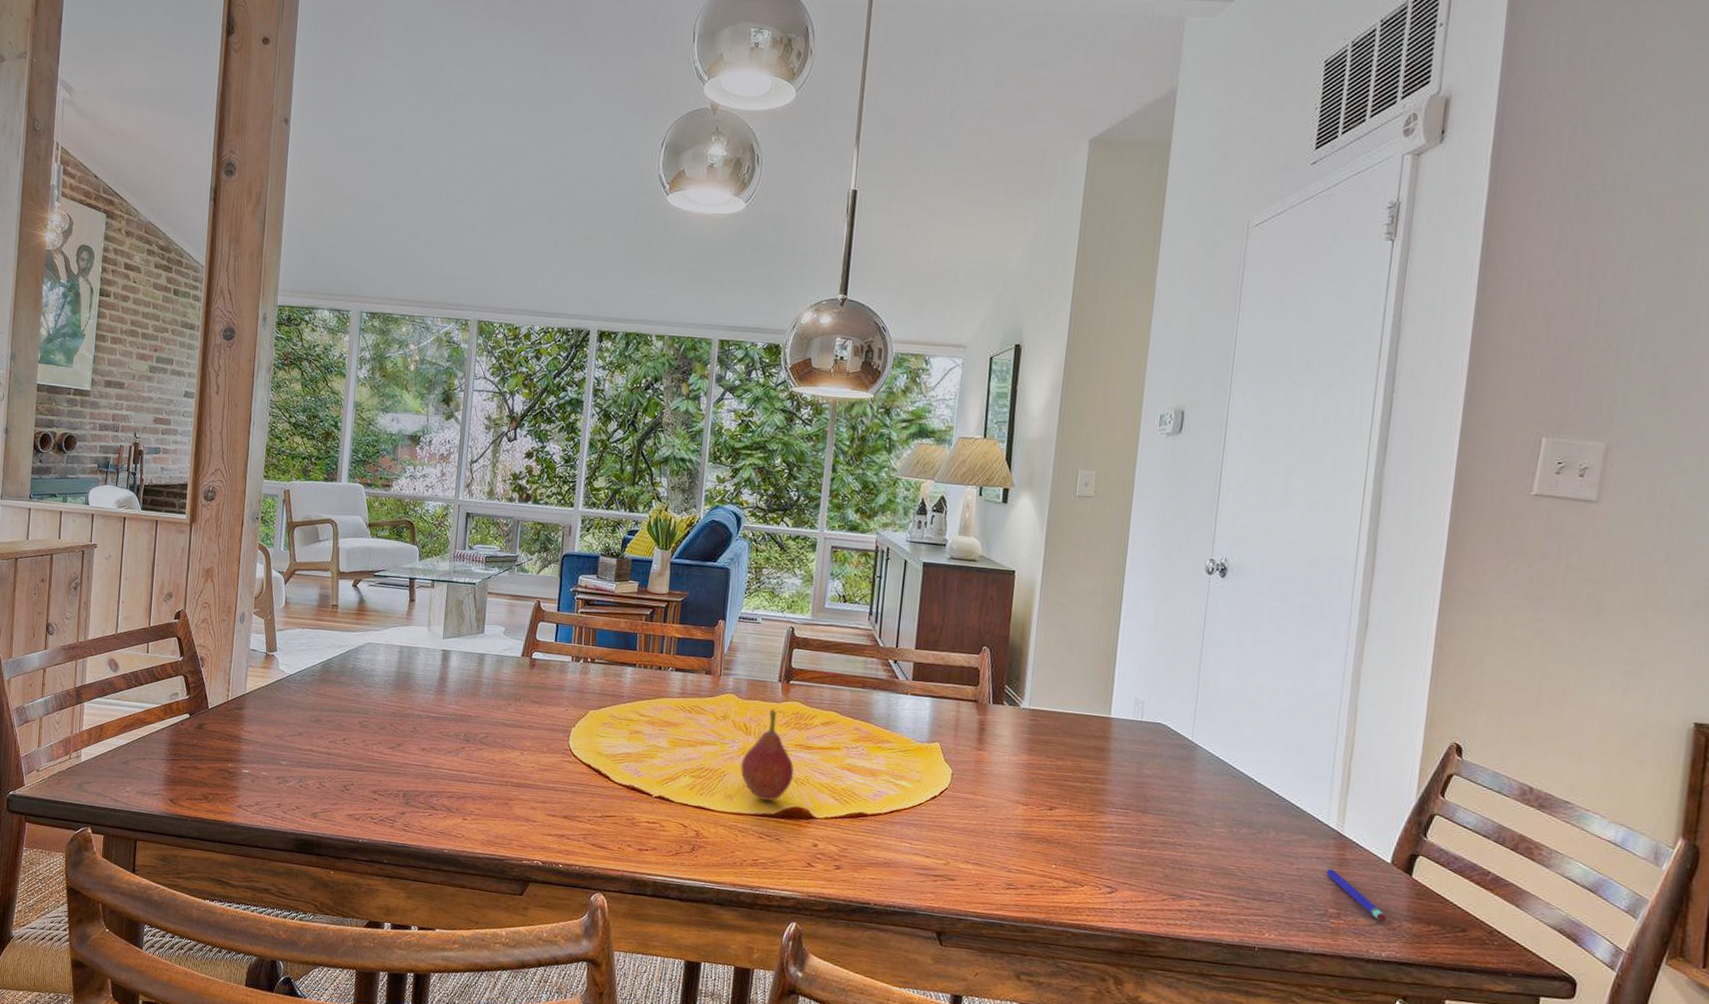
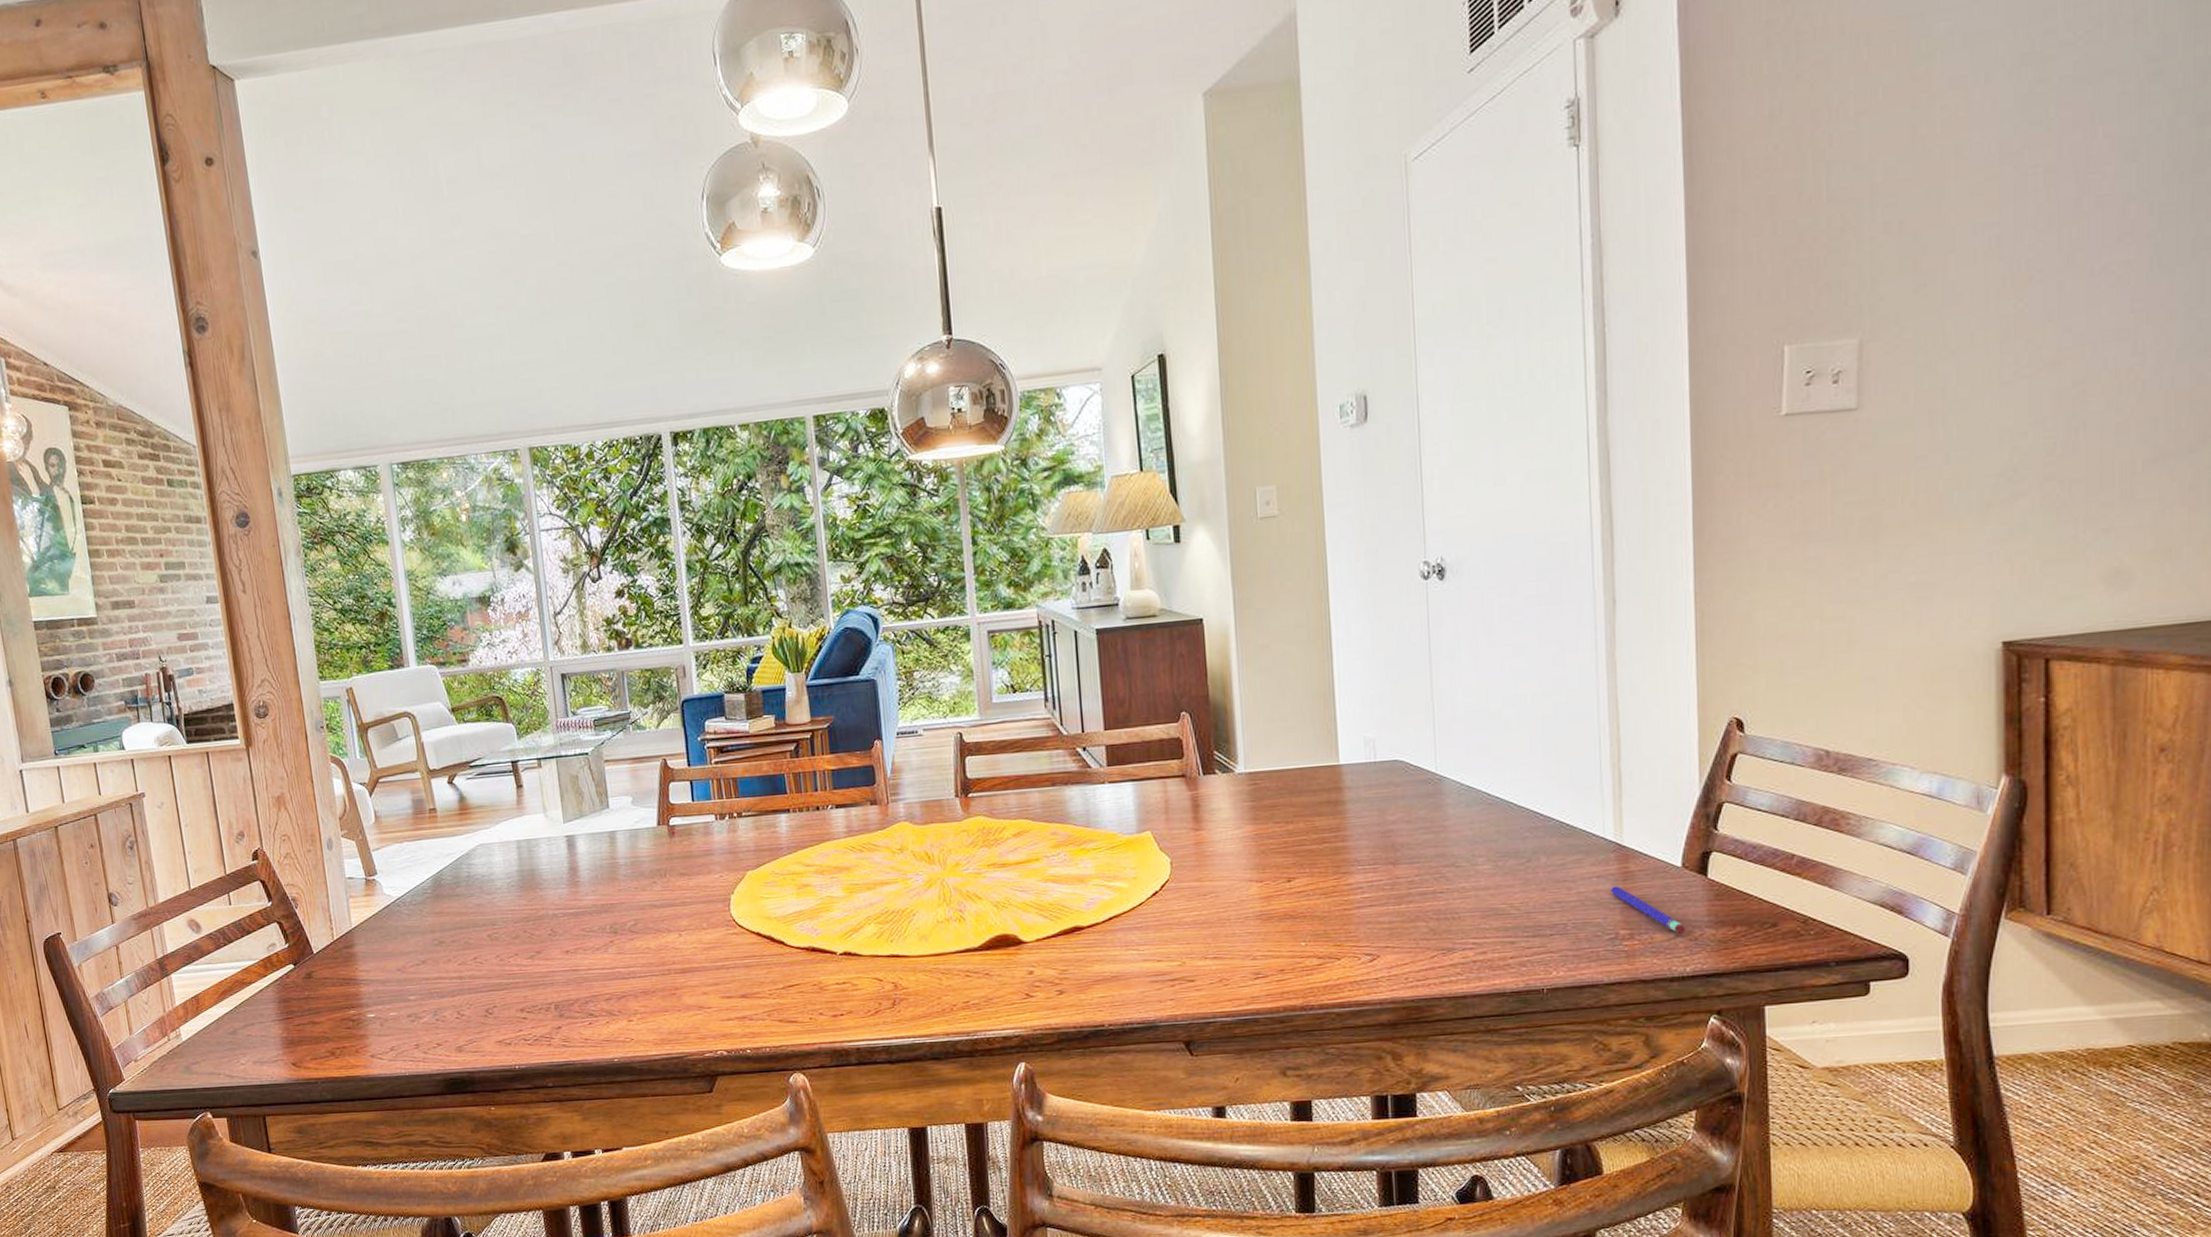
fruit: present [739,709,794,802] -> none [929,829,993,935]

